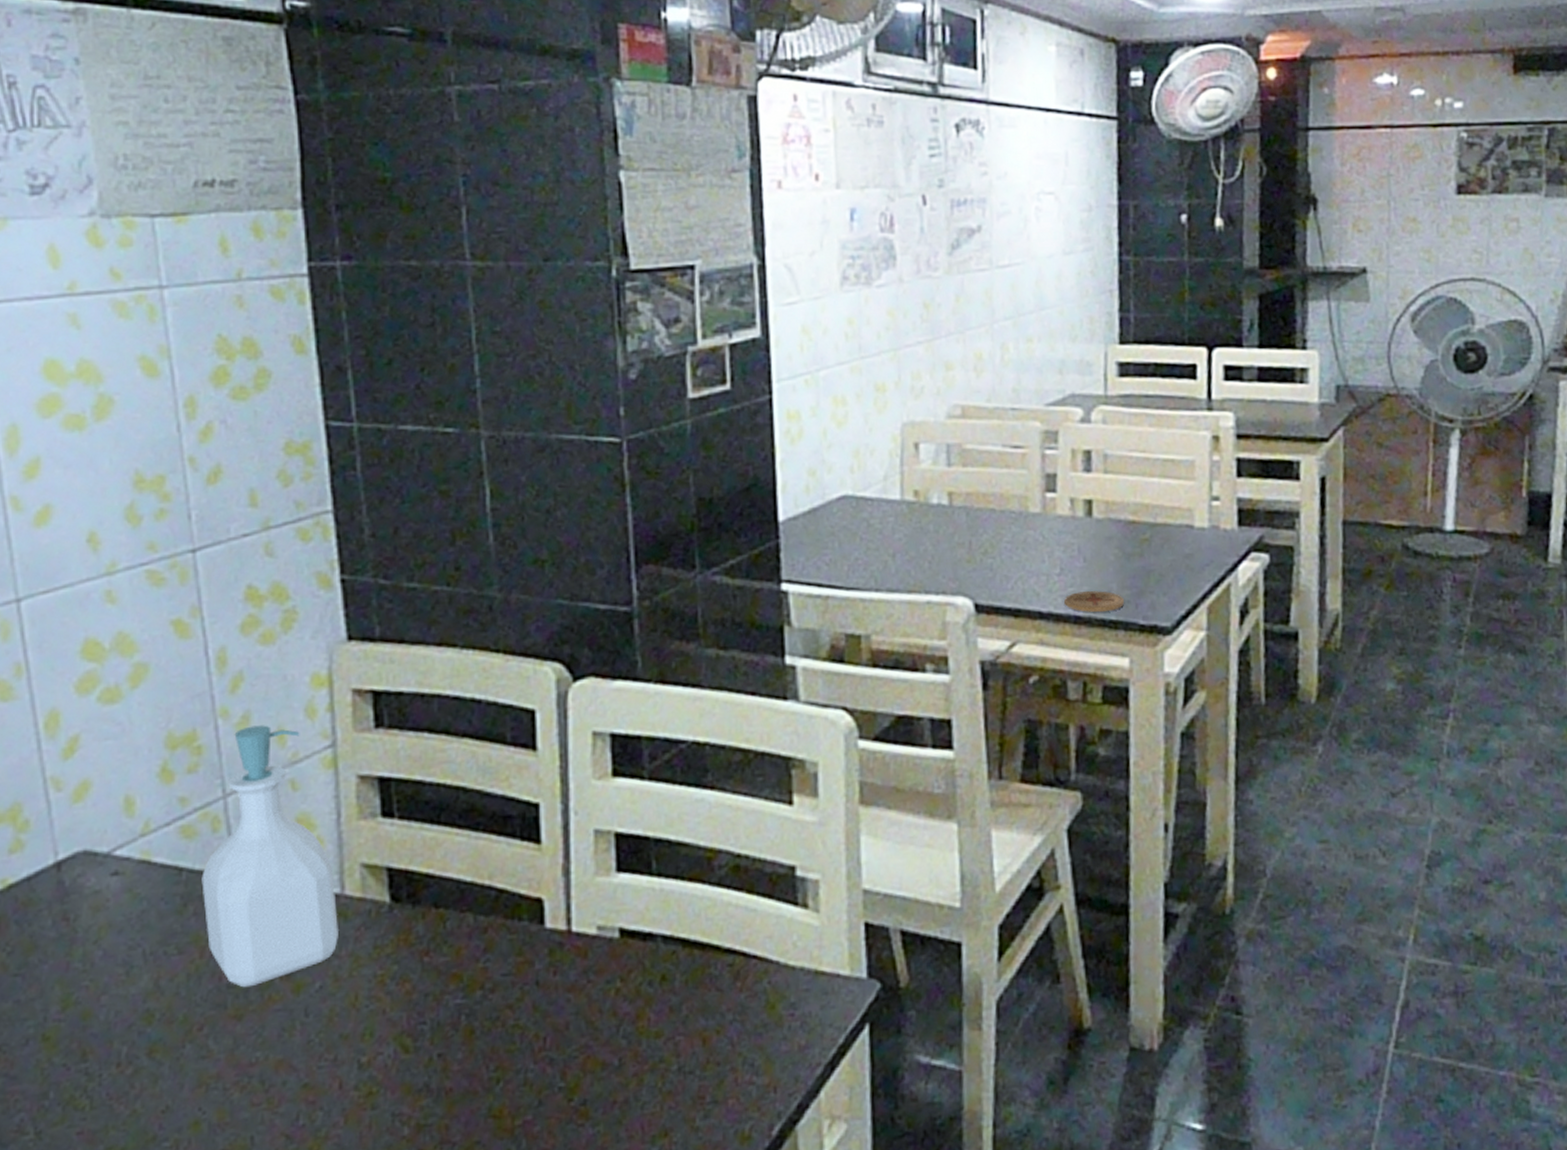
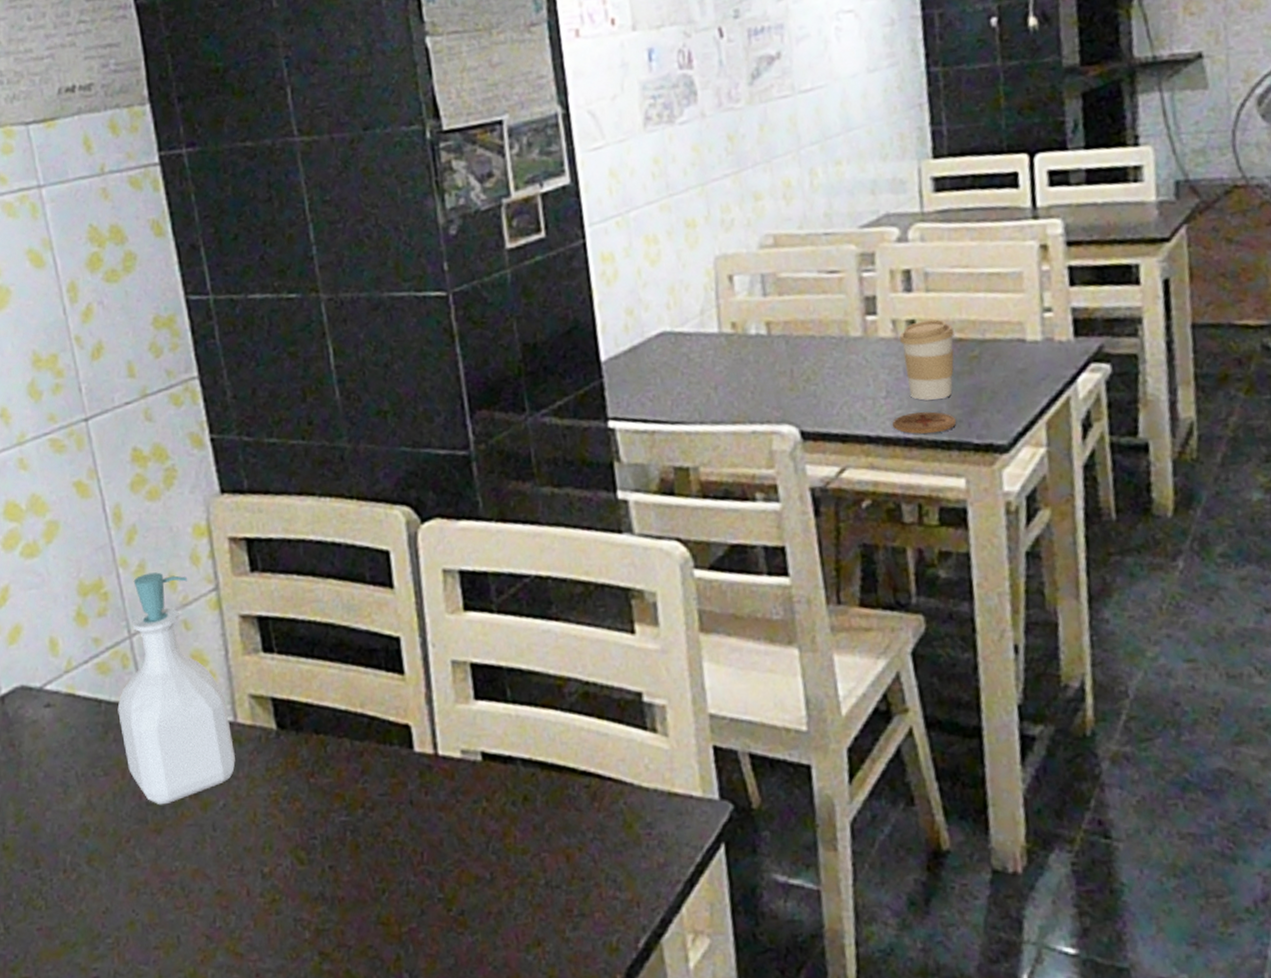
coffee cup: none [1075,501,1129,580] -> present [899,319,955,401]

